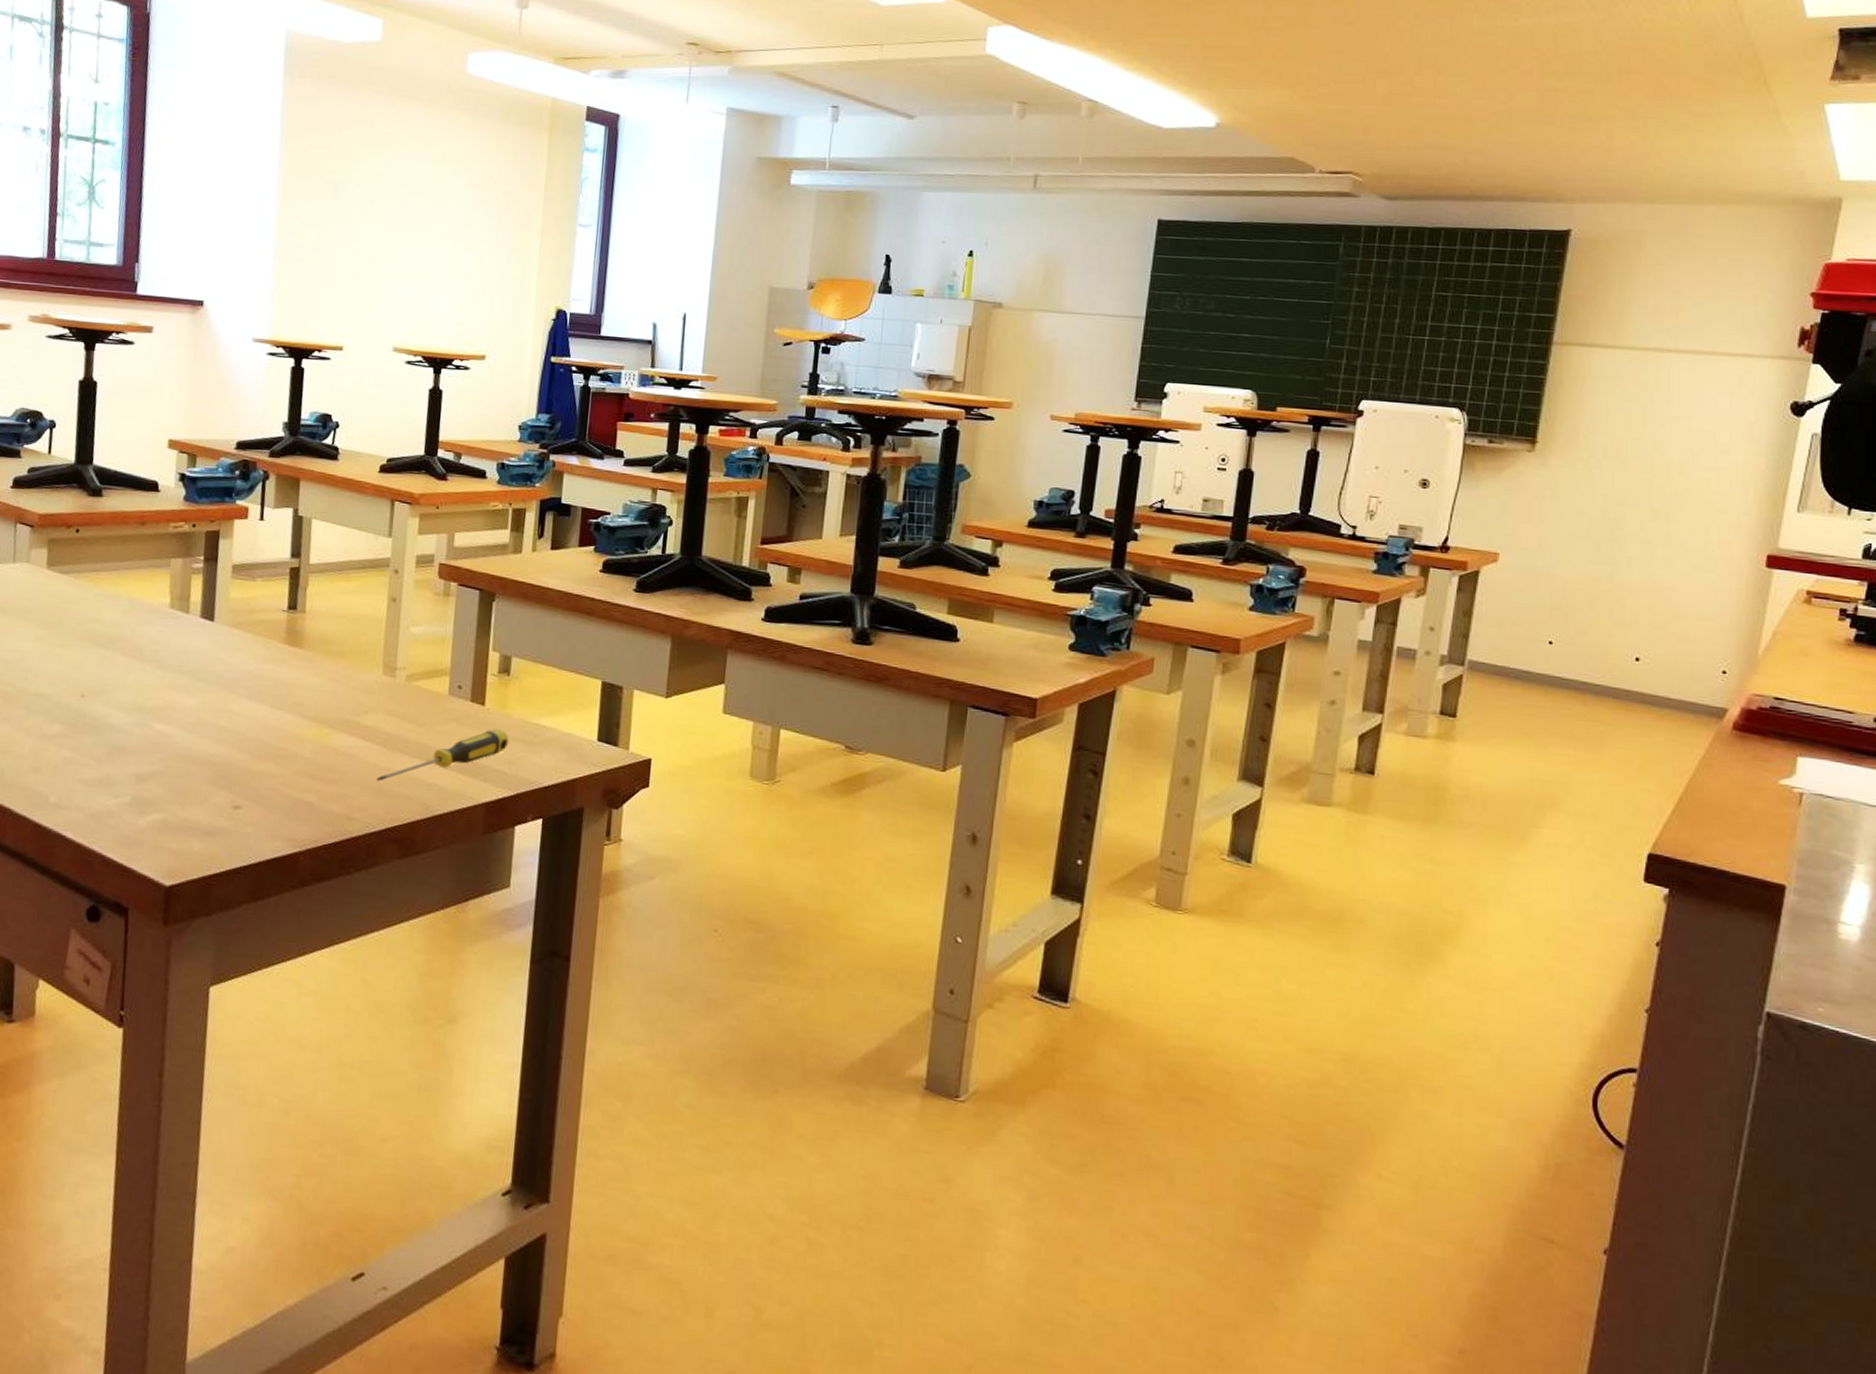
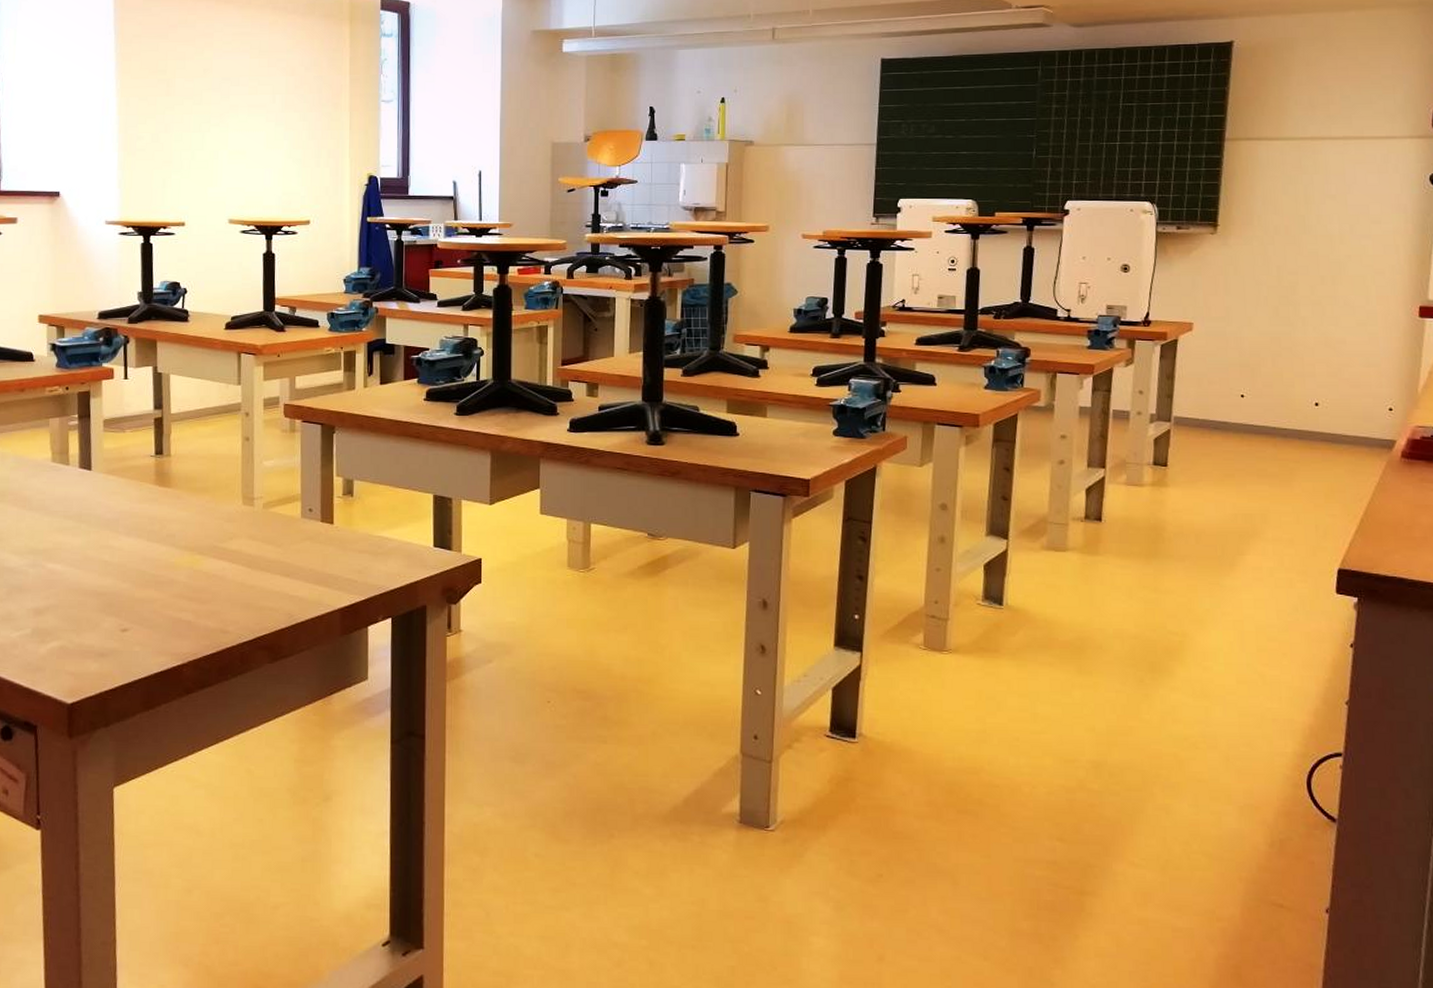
screwdriver: present [376,729,510,782] -> none [244,544,357,598]

